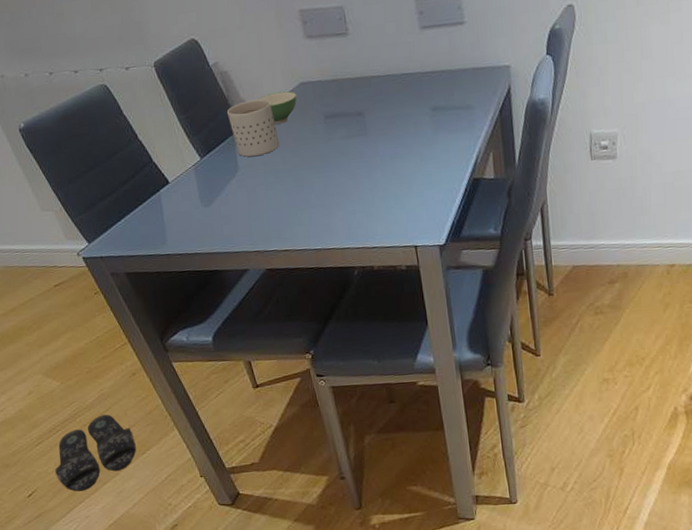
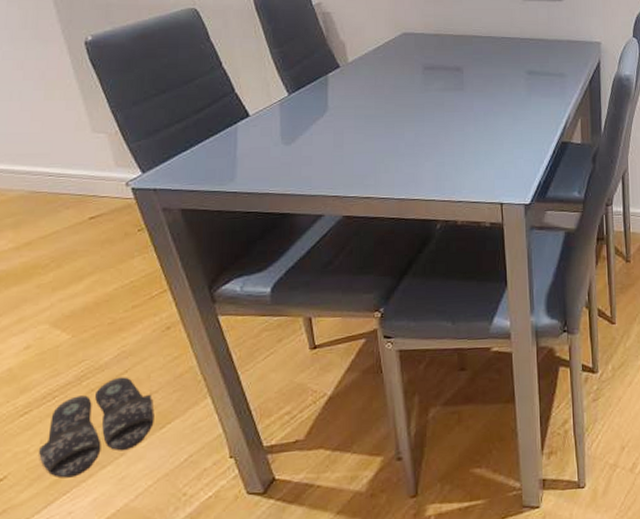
mug: present [227,99,280,157] -> none [324,43,375,99]
bowl: present [257,91,298,124] -> none [357,39,398,69]

